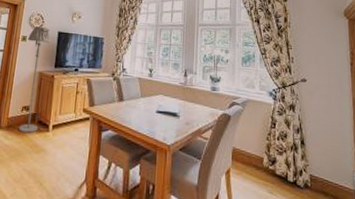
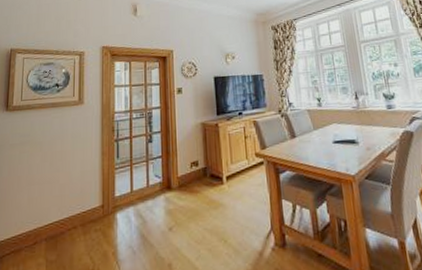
floor lamp: present [18,26,51,134] -> none [183,74,212,191]

